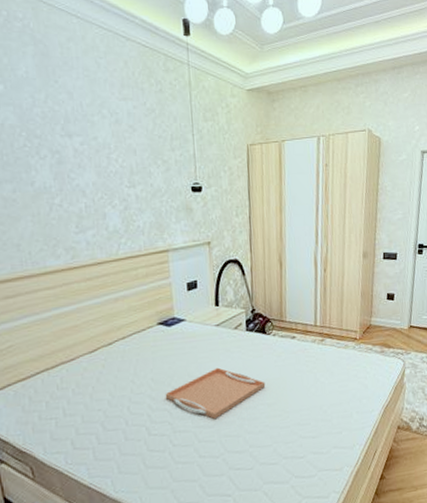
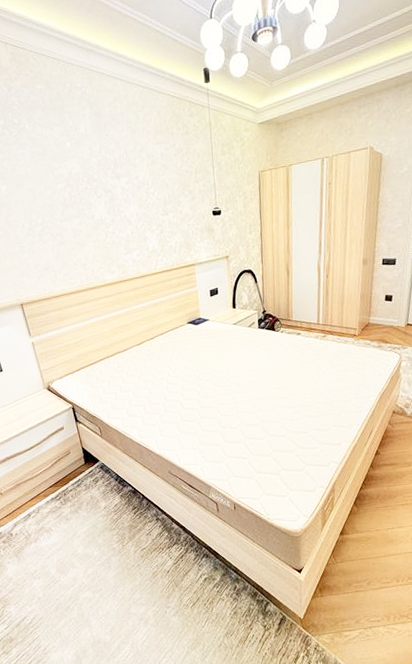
serving tray: present [165,367,266,419] -> none [194,358,275,398]

